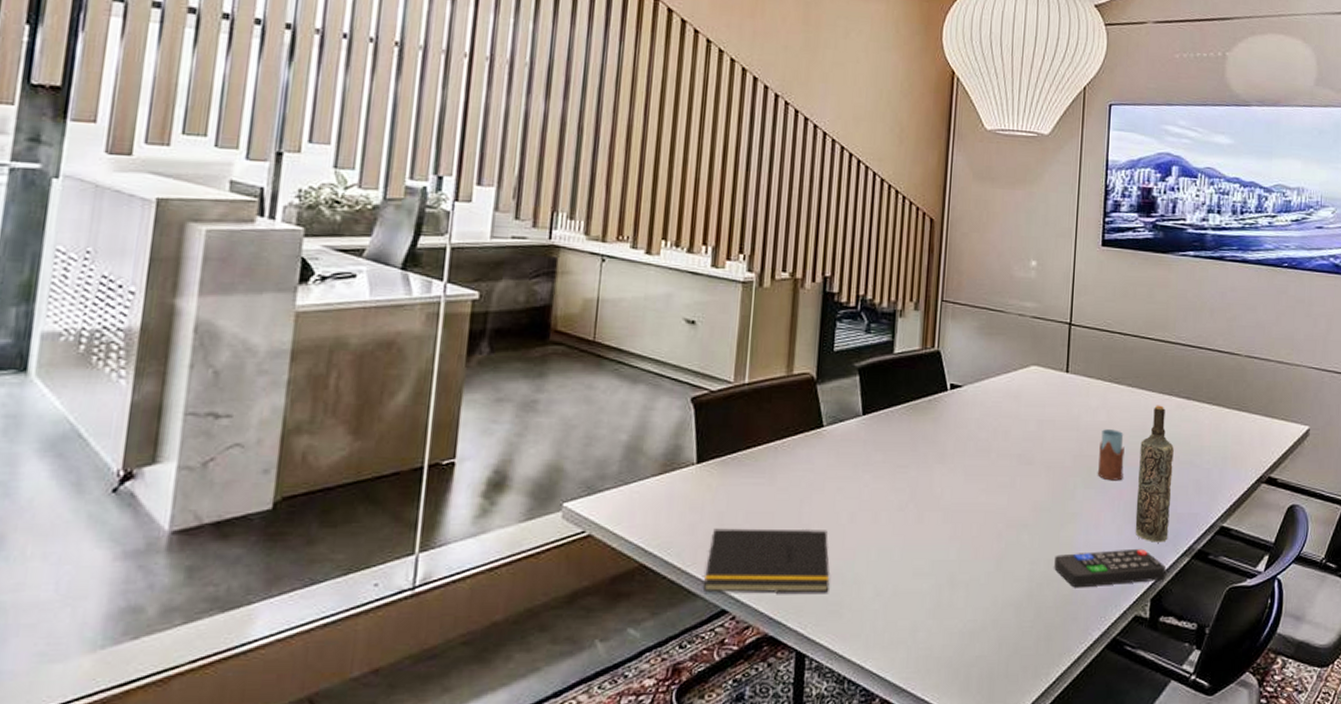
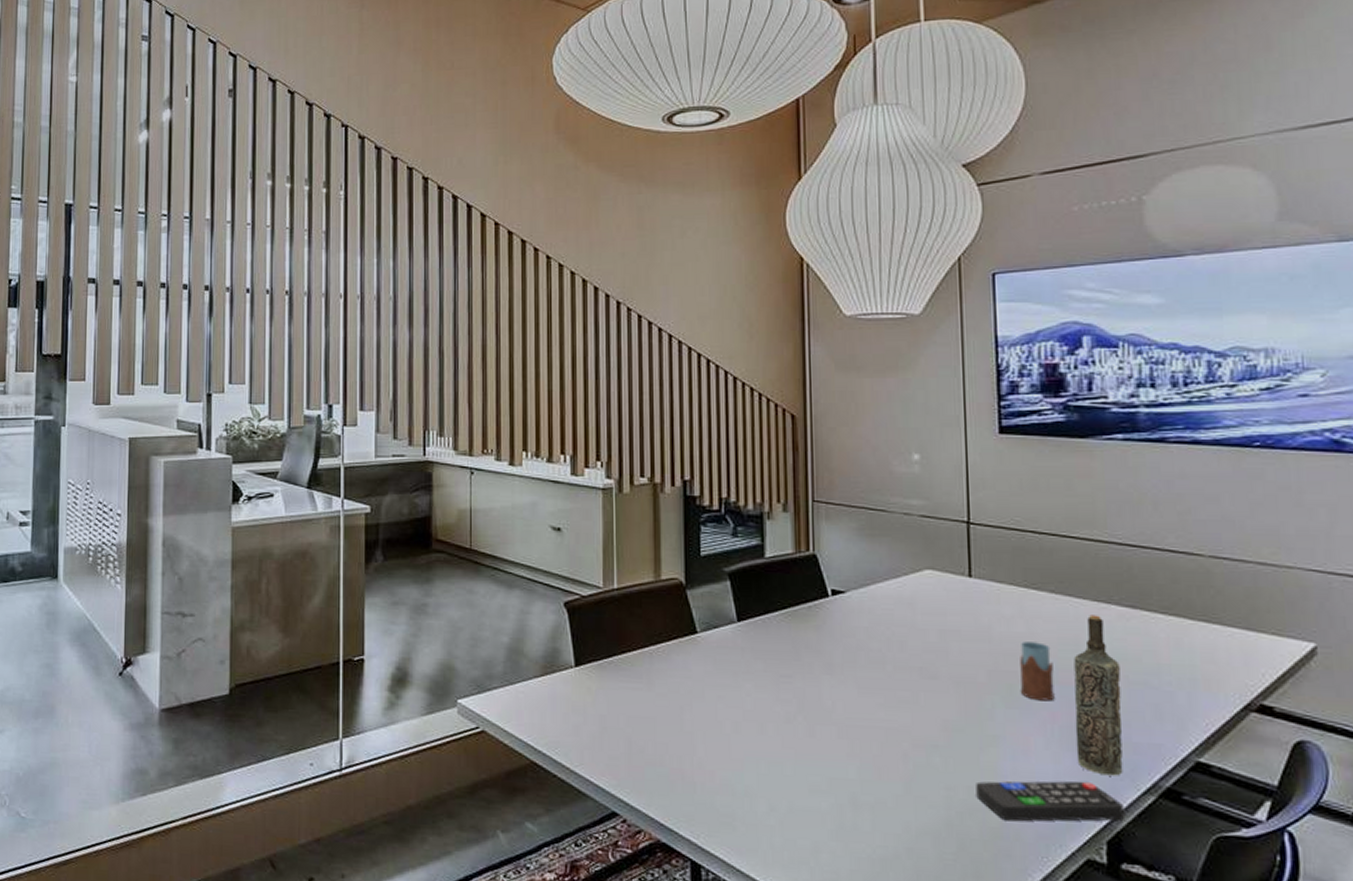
notepad: present [704,528,830,593] -> none [593,731,719,804]

